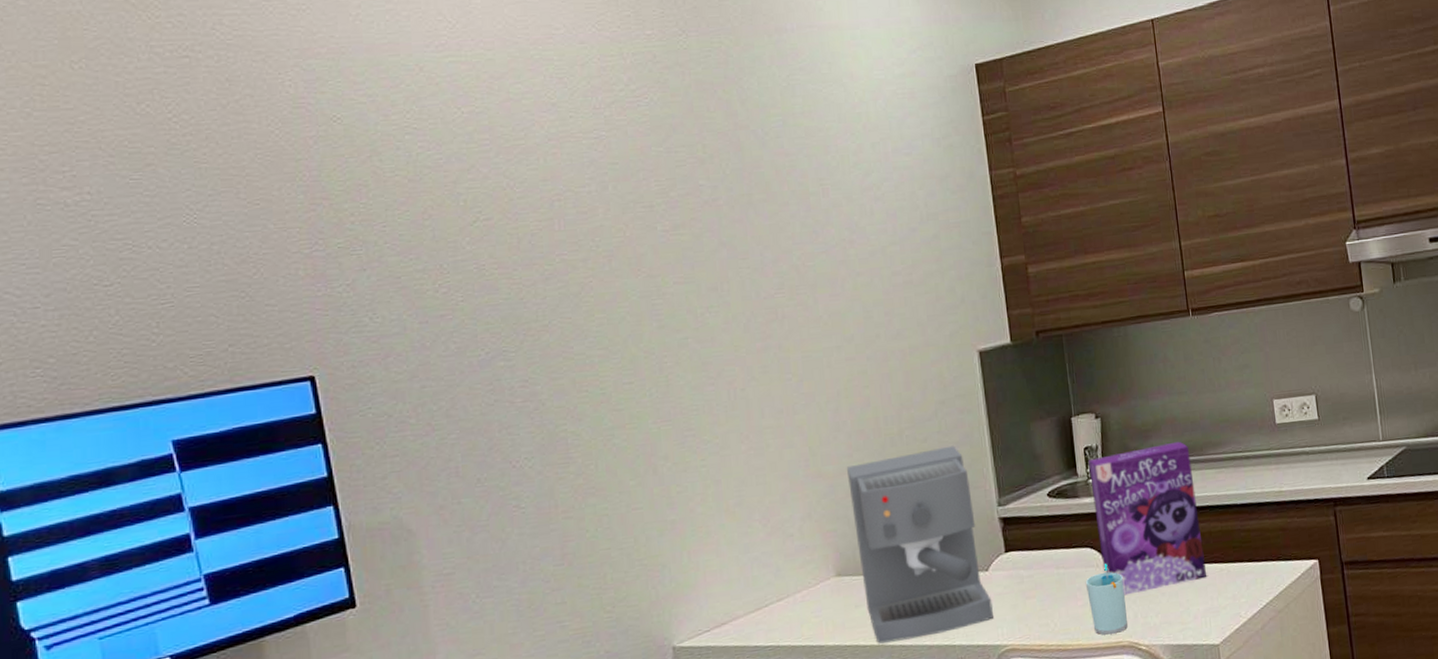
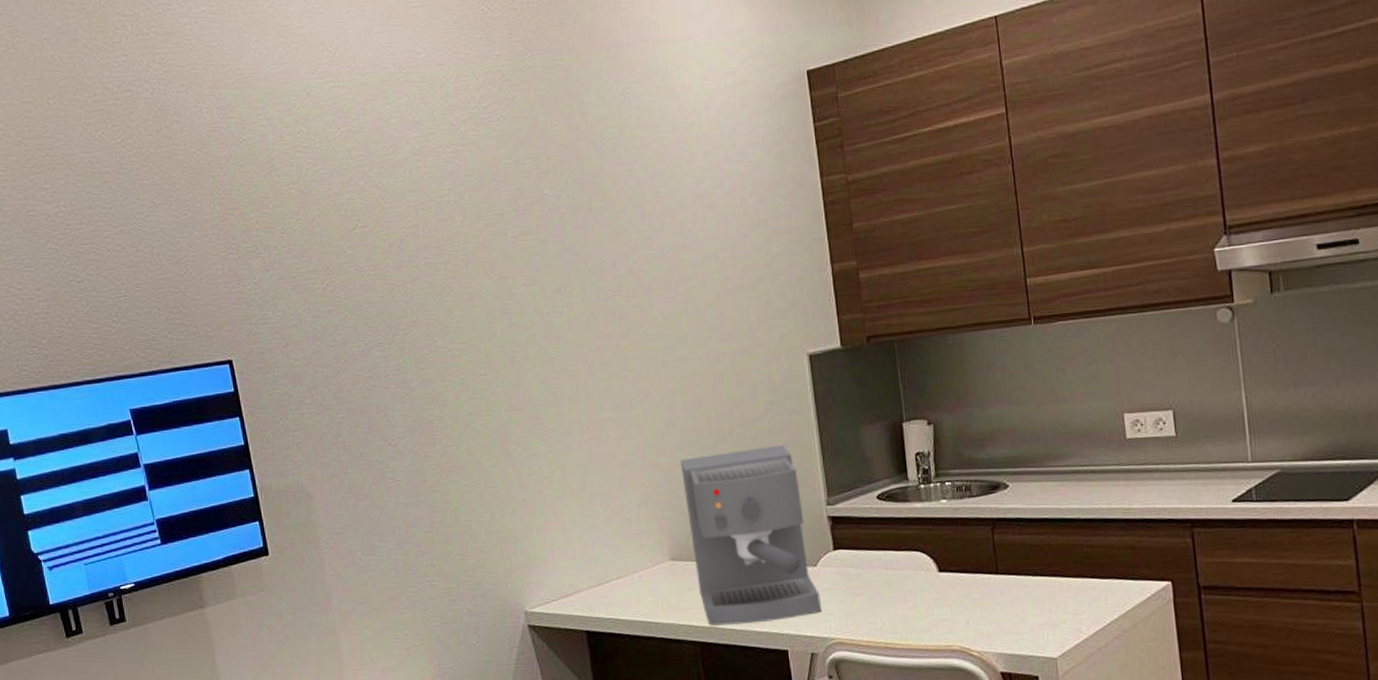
cup: present [1086,564,1128,635] -> none [916,568,959,639]
cereal box: present [1088,441,1206,596] -> none [920,451,1044,601]

